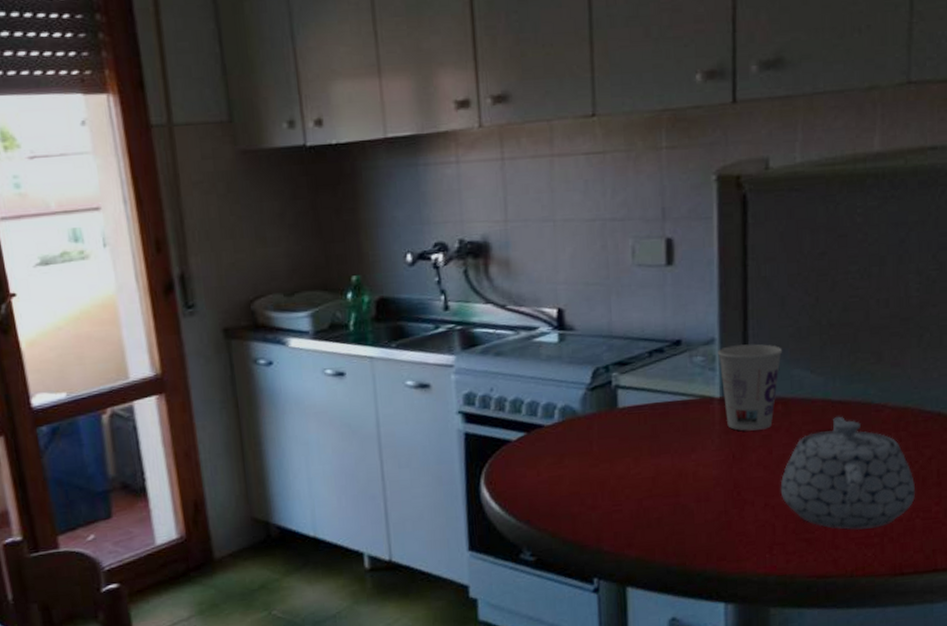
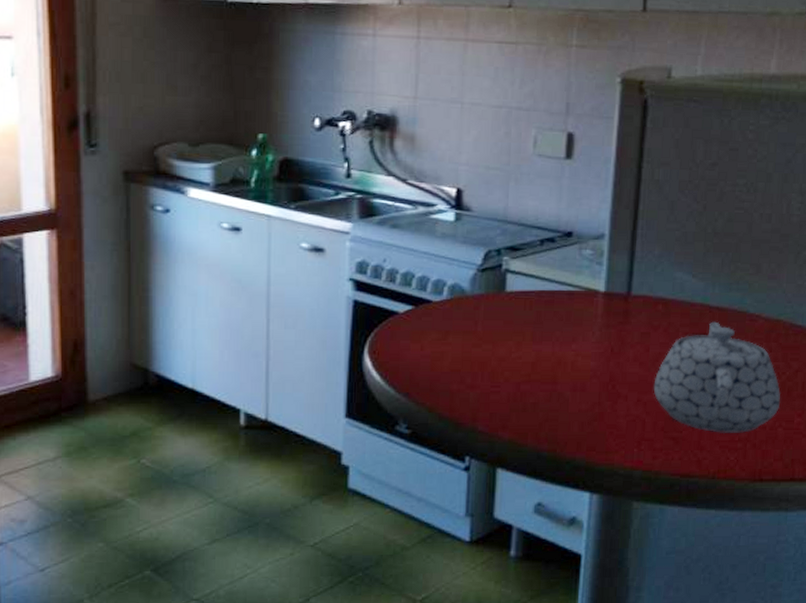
cup: present [718,344,783,431] -> none [606,243,669,327]

